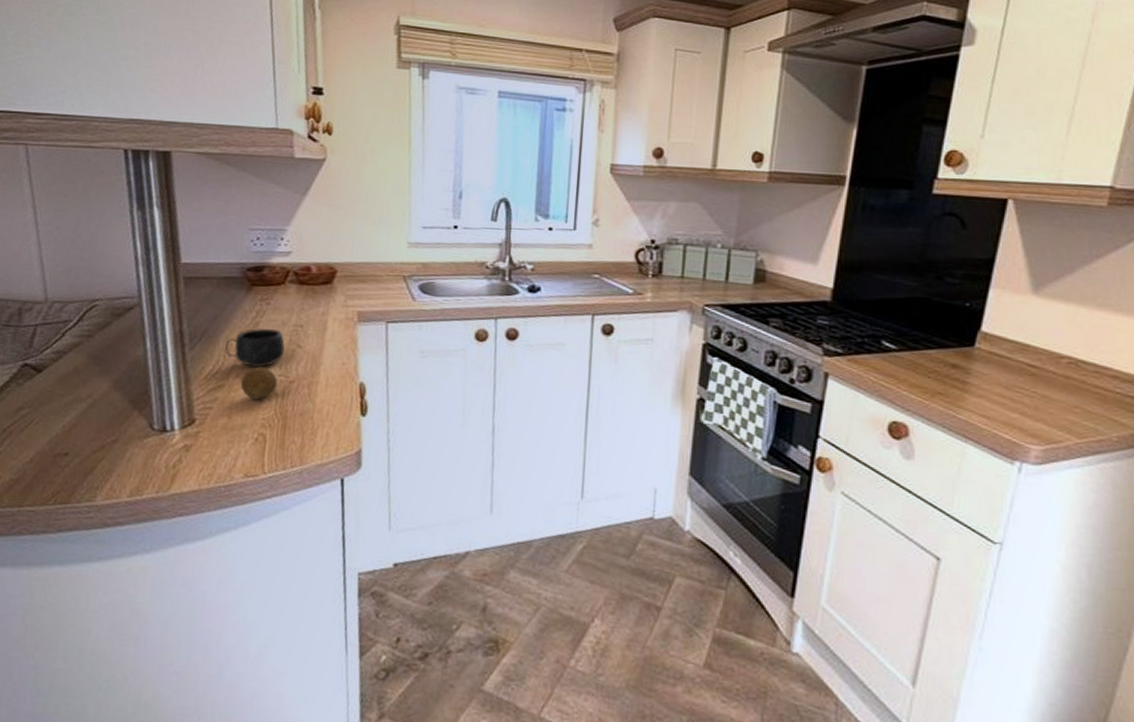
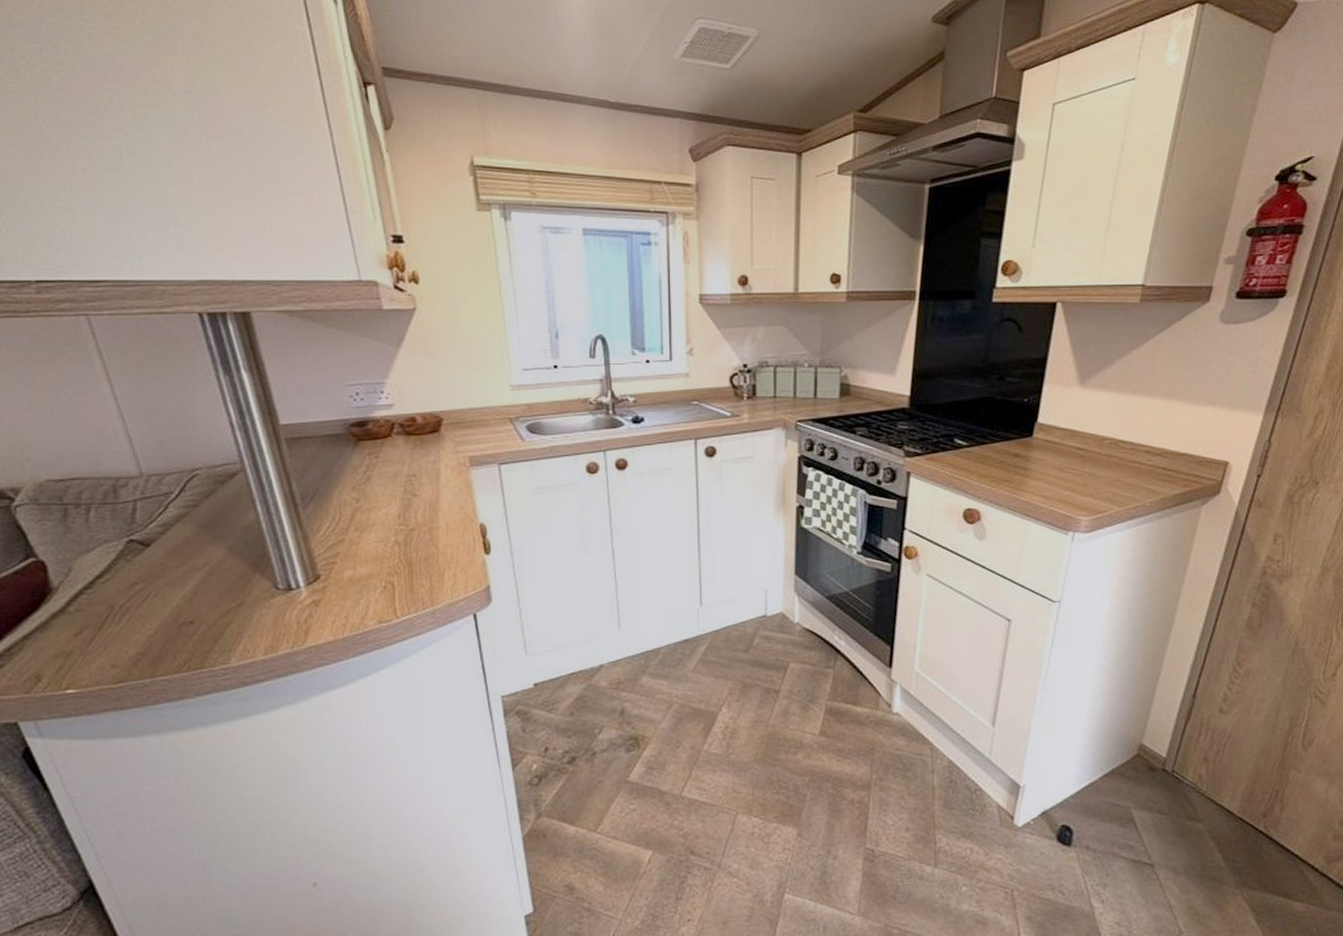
mug: present [225,327,285,368] -> none [340,480,401,520]
fruit: present [240,366,277,400] -> none [360,518,397,550]

